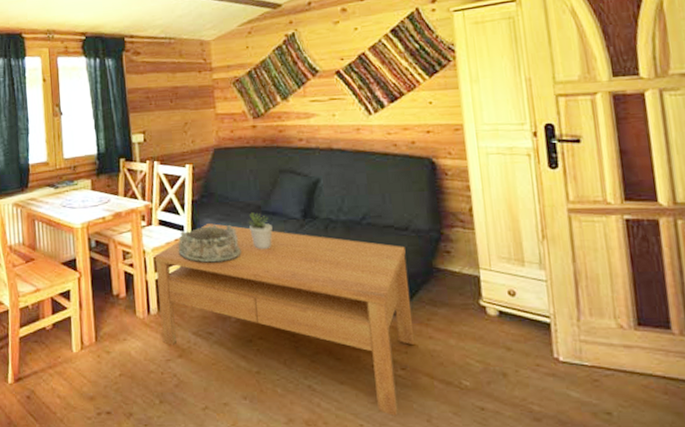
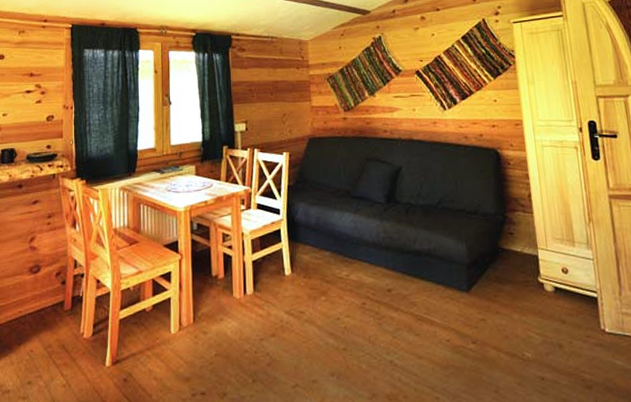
coffee table: present [154,223,415,417] -> none [252,207,484,389]
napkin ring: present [178,225,242,263] -> none [274,208,332,245]
potted plant: present [248,212,273,250] -> none [338,197,360,232]

